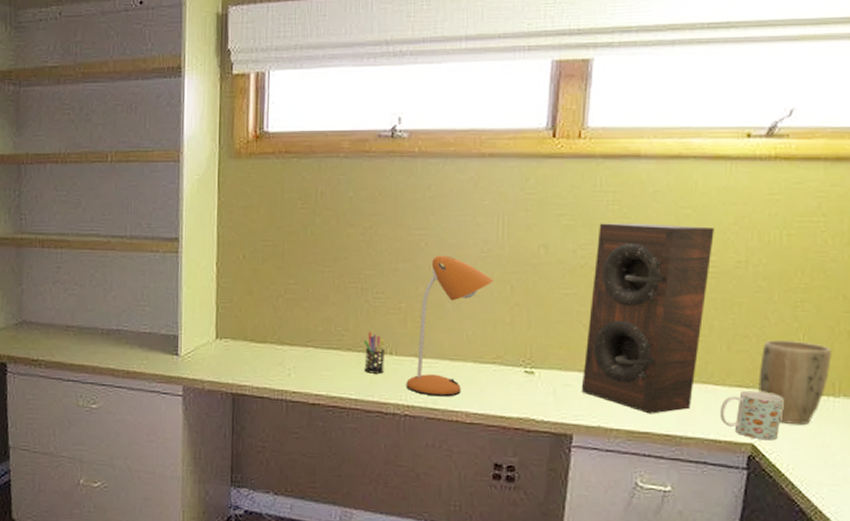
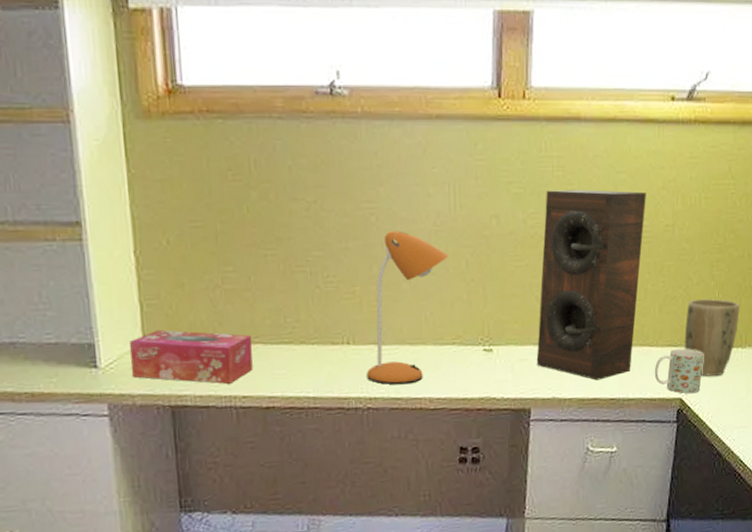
tissue box: none [204,329,306,379] -> present [128,330,253,384]
pen holder: present [364,331,386,374] -> none [318,320,342,367]

